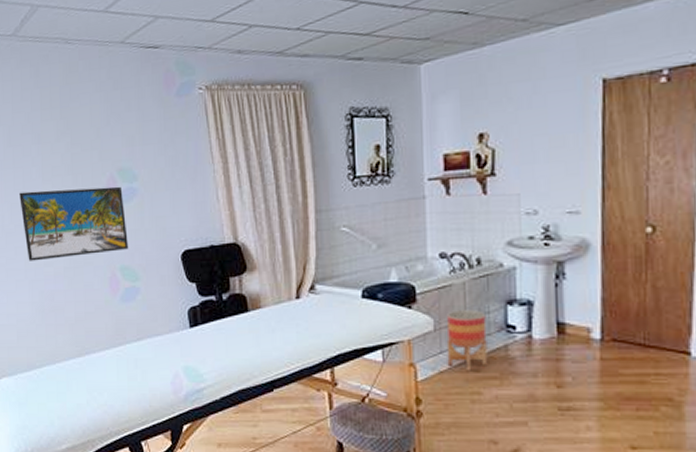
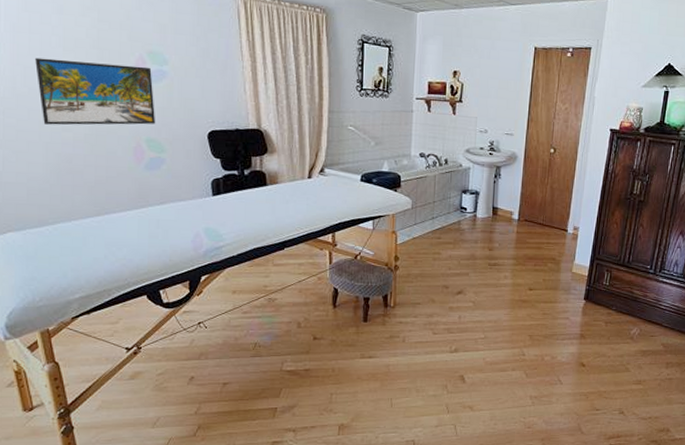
planter: present [446,310,488,371] -> none [419,195,448,238]

